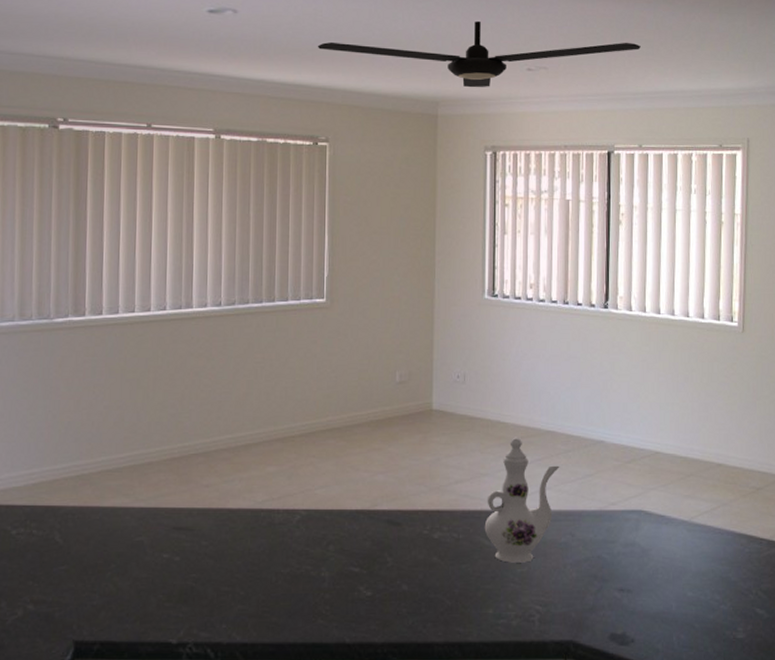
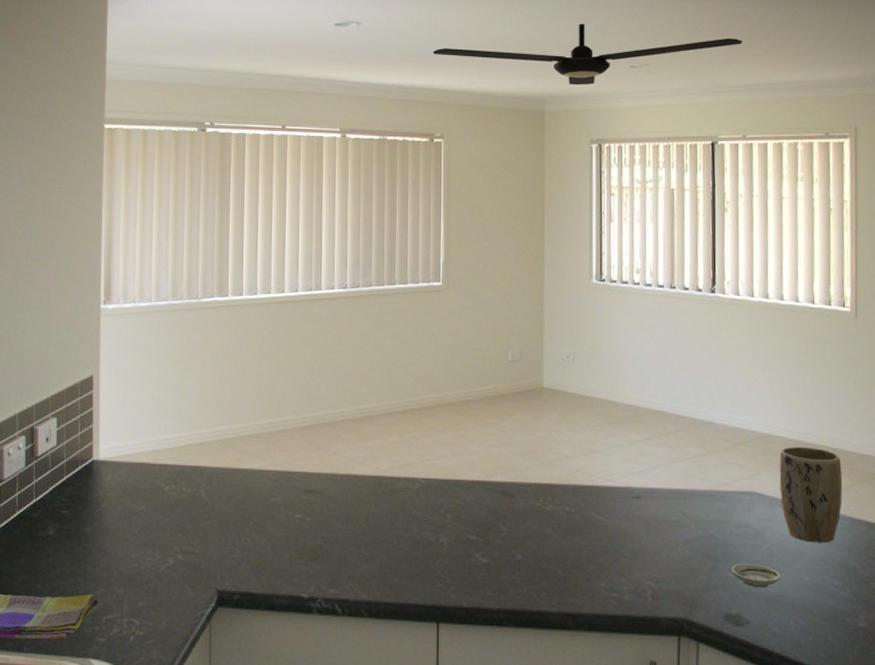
ewer: present [484,437,560,563] -> none [595,416,670,539]
saucer: none [617,583,665,606] -> present [731,563,781,588]
plant pot: none [666,463,726,558] -> present [779,446,843,543]

